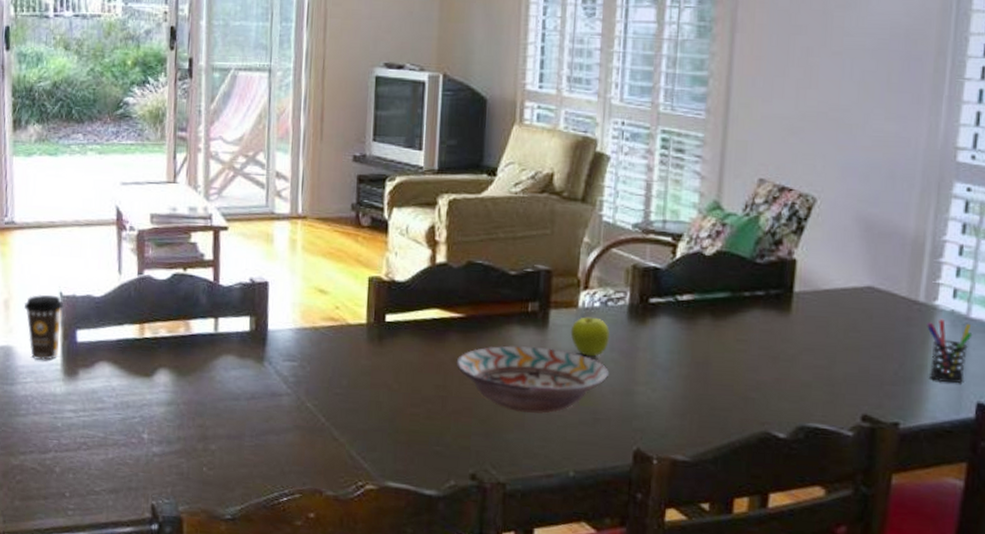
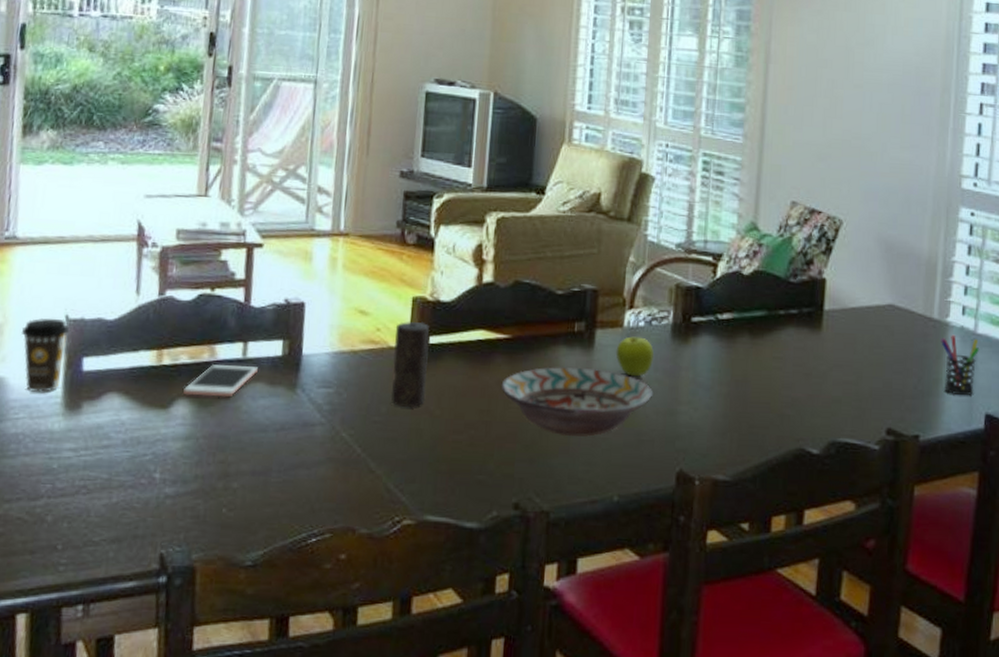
cell phone: none [164,338,228,368] -> present [183,365,258,398]
candle: none [350,299,386,382] -> present [390,321,429,408]

